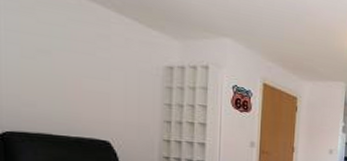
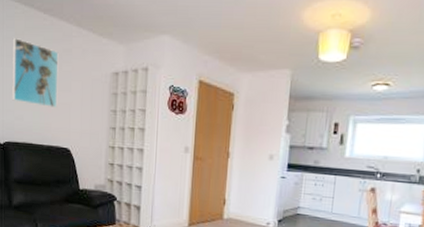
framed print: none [15,11,91,96] -> present [12,38,59,108]

